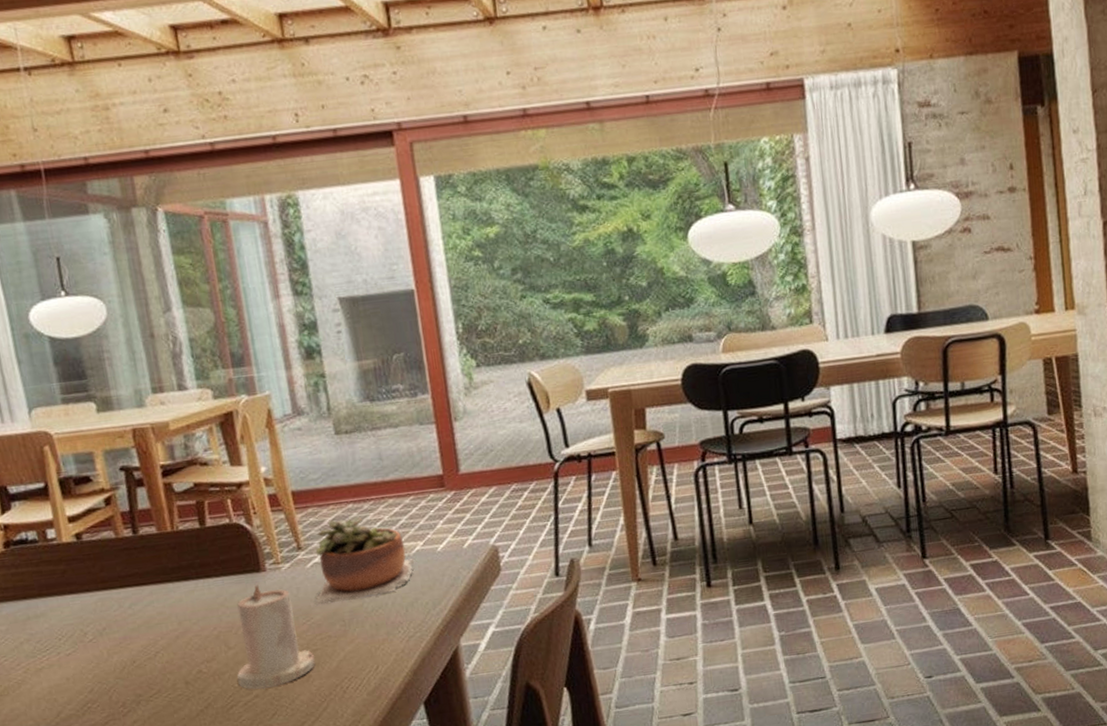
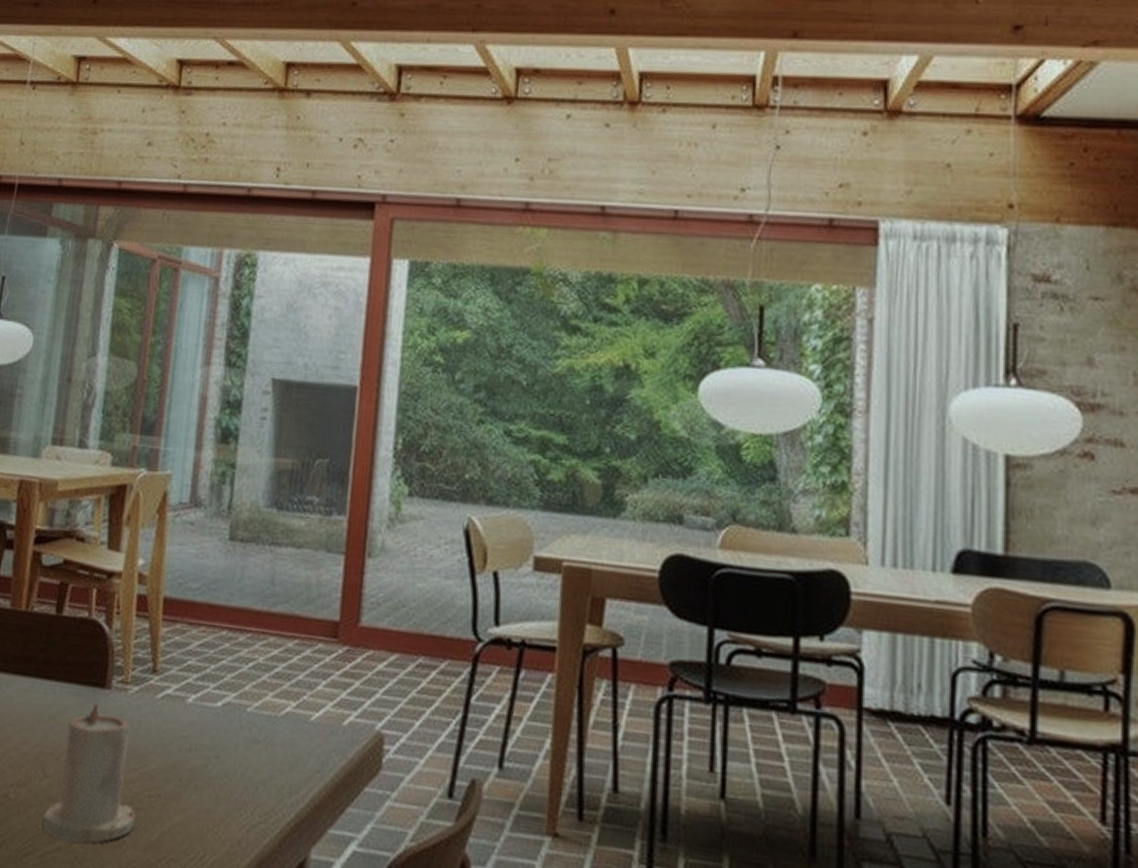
succulent plant: present [315,517,415,606] -> none [153,645,281,759]

